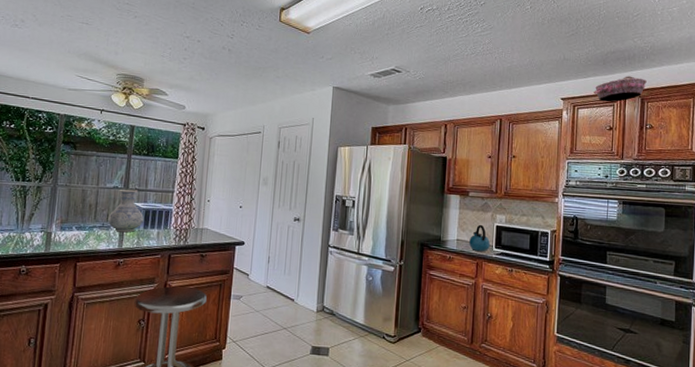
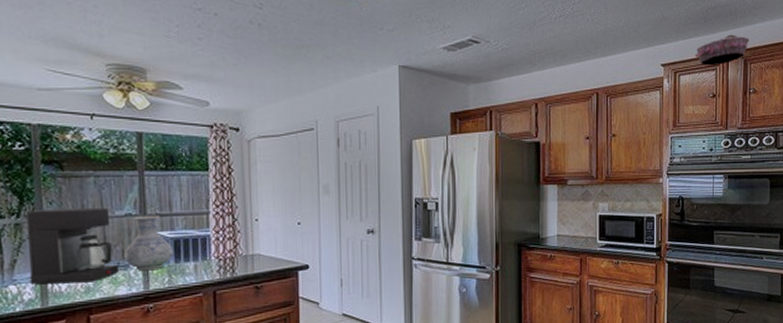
coffee maker: none [40,177,103,237] -> present [25,207,120,285]
kettle: present [468,224,491,252] -> none [570,215,594,246]

